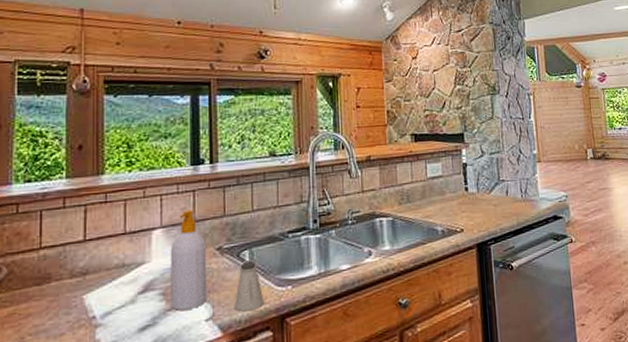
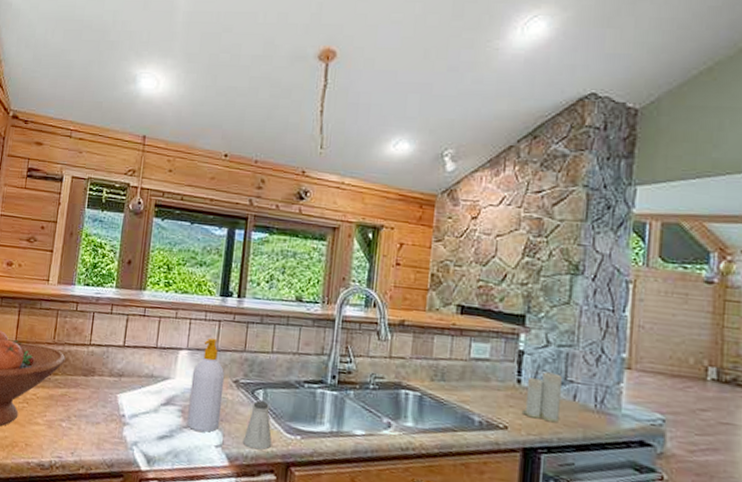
candle: none [471,174,499,217] -> present [521,369,562,423]

